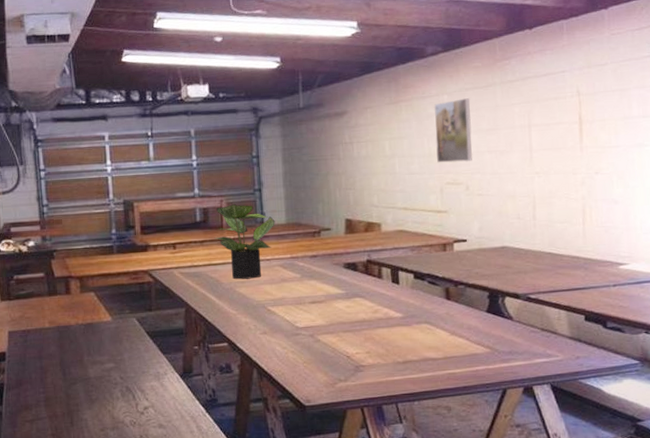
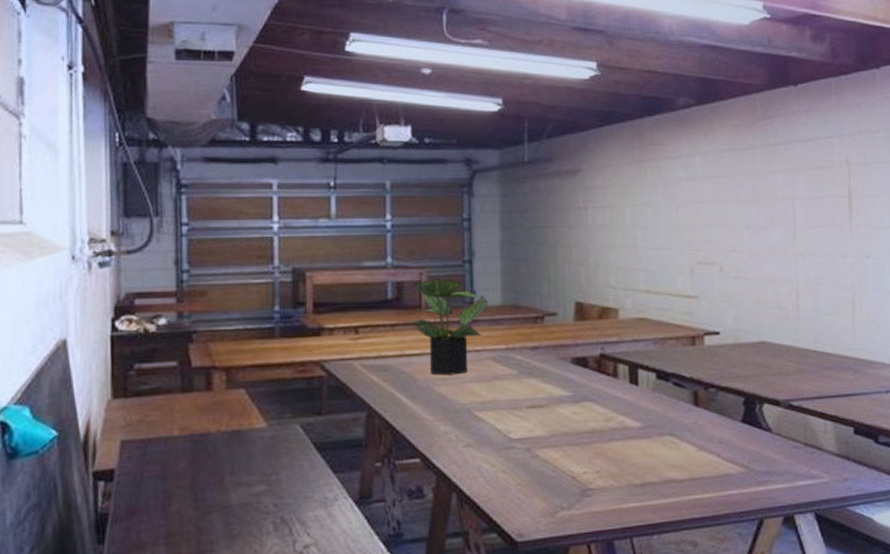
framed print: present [434,98,473,163] -> none [684,161,729,238]

